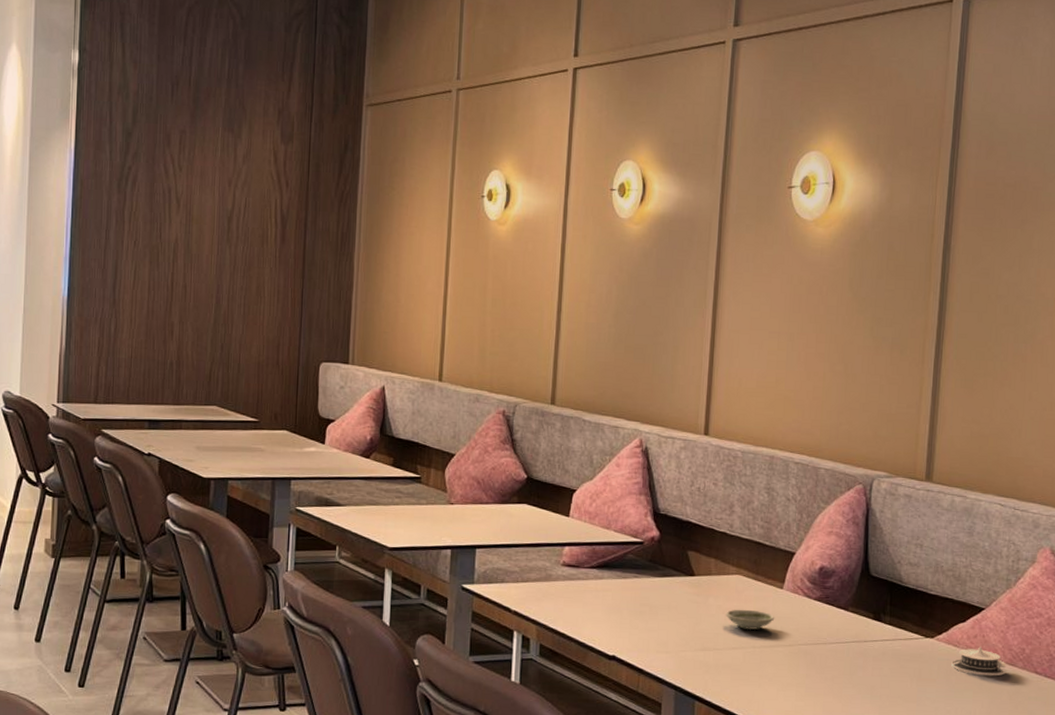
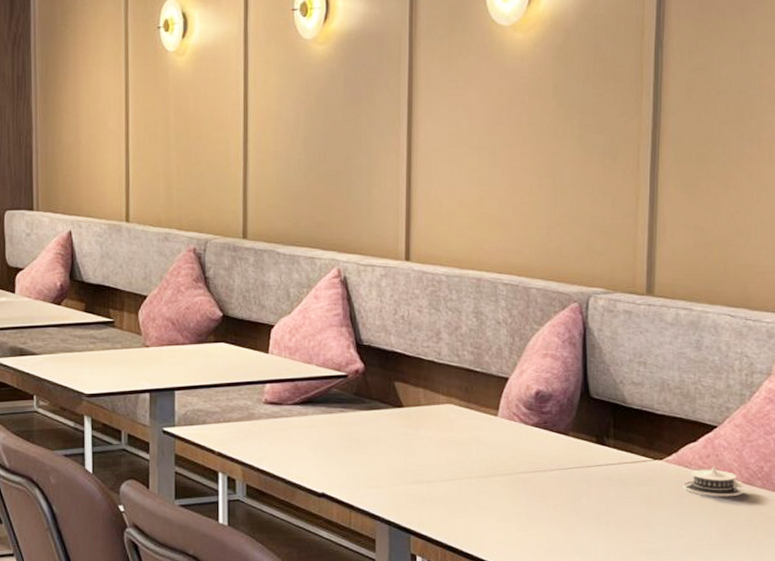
saucer: present [726,609,775,630] -> none [438,439,491,460]

